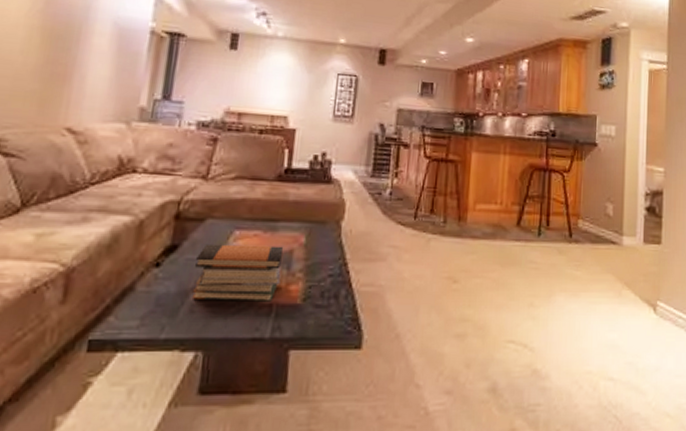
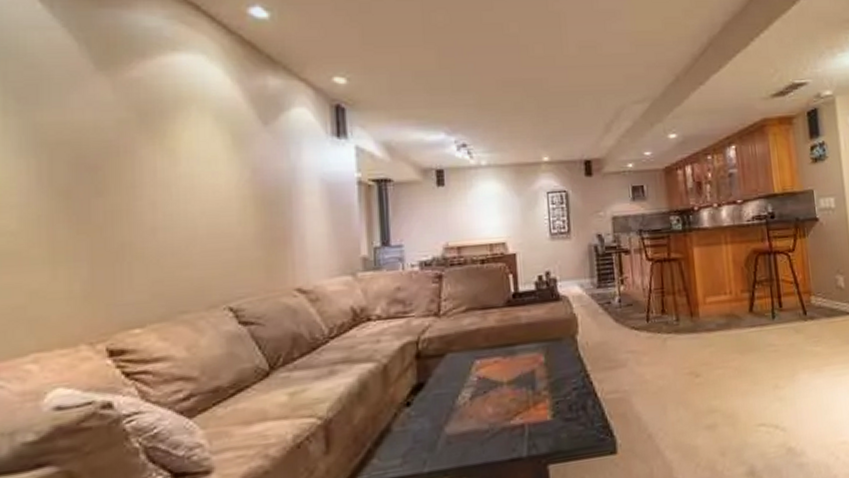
book stack: present [191,243,283,302] -> none [444,368,528,431]

